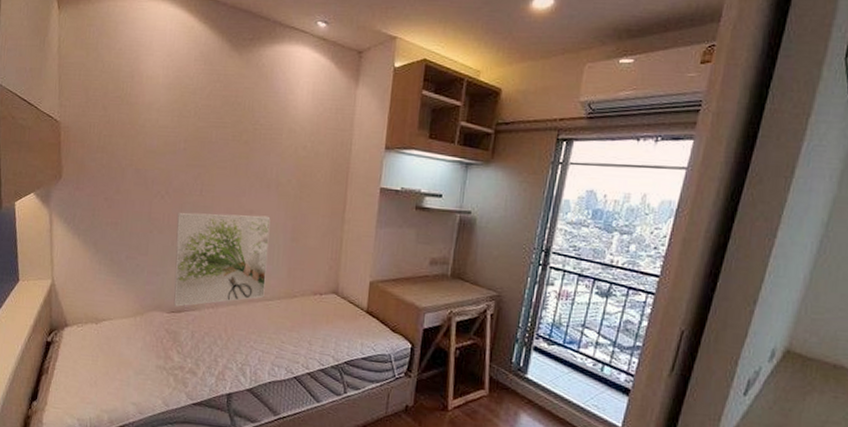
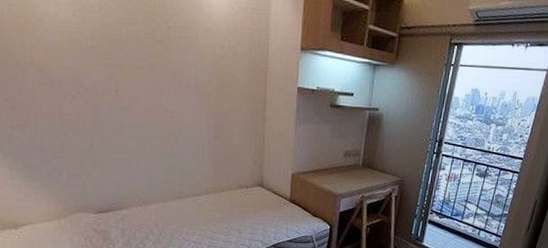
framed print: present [173,212,271,307] -> none [92,113,193,207]

